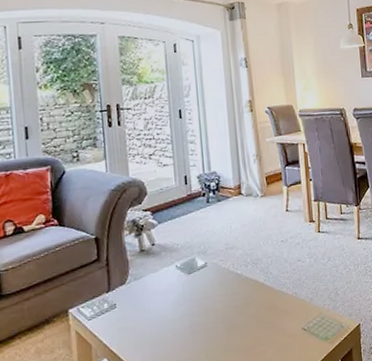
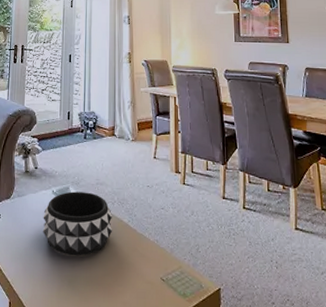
decorative bowl: none [168,259,249,330] -> present [42,191,113,256]

